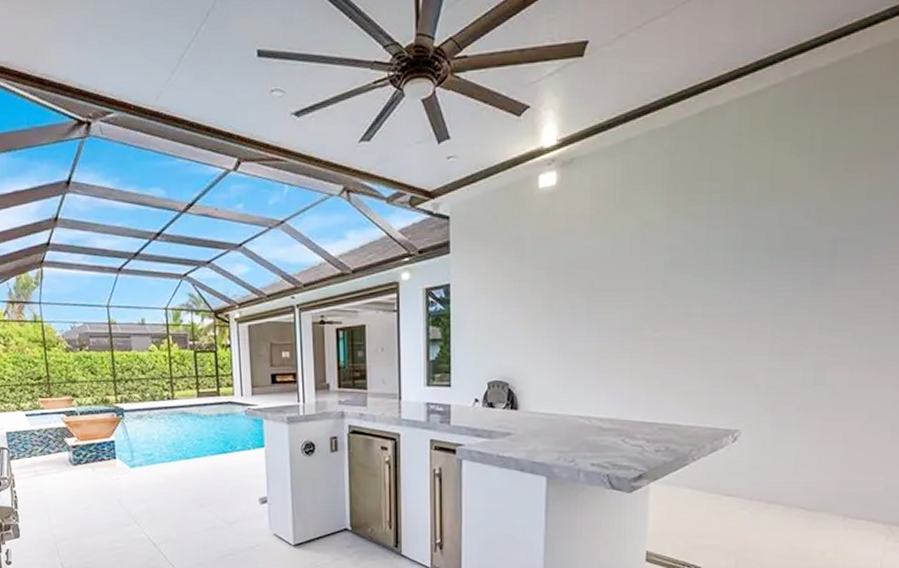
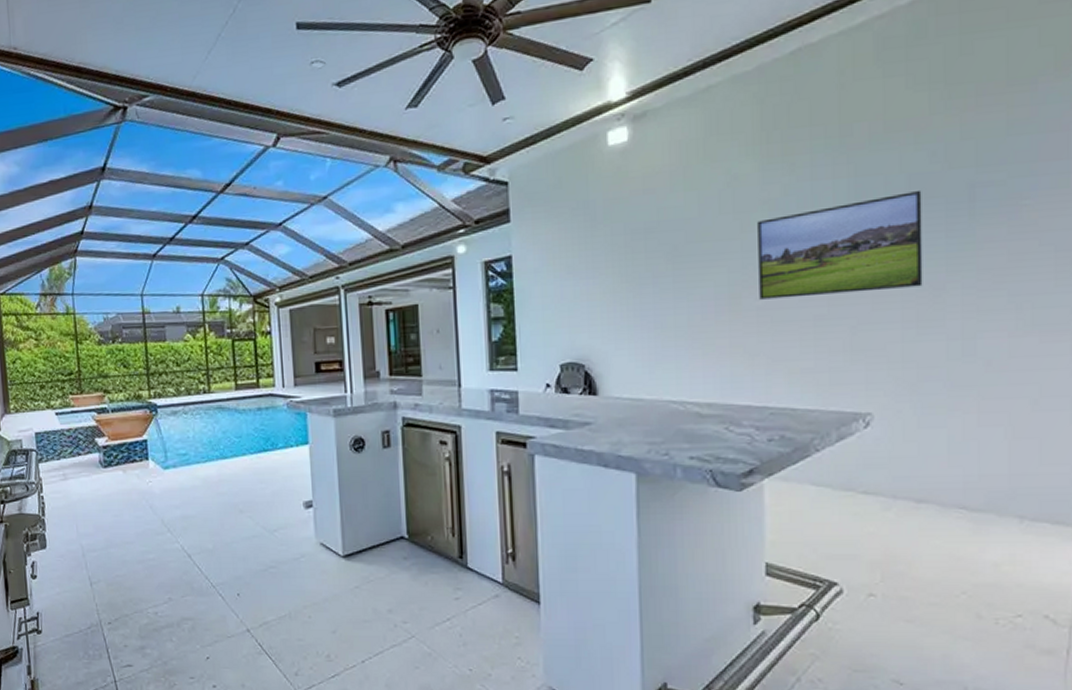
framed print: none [657,242,795,331] -> present [757,189,923,300]

